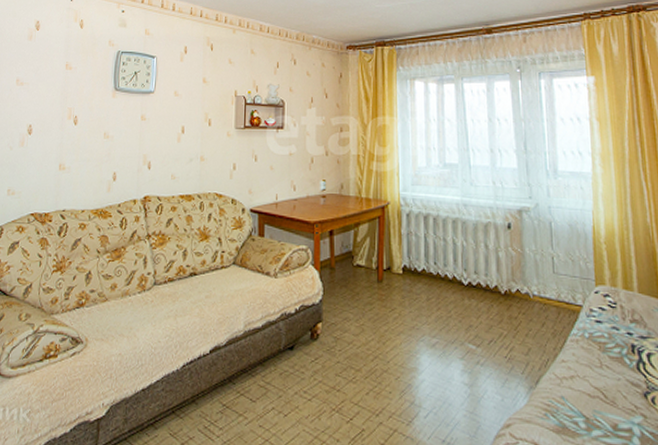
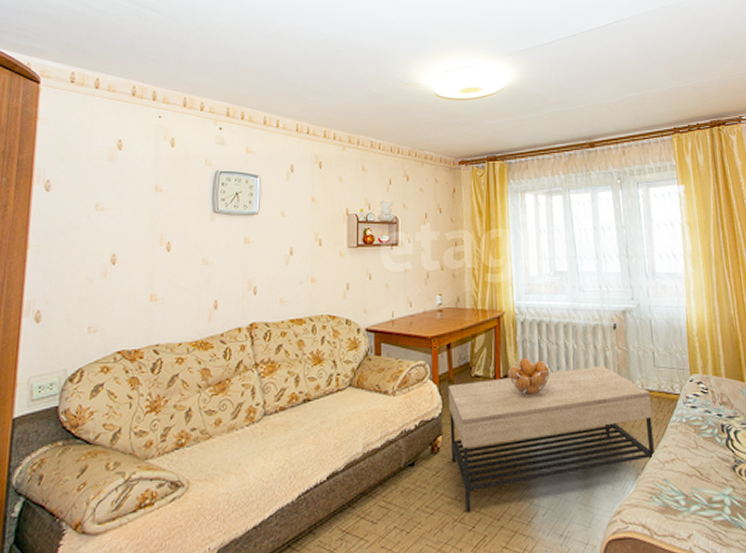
coffee table: none [329,266,552,405] -> present [448,365,656,514]
fruit basket: none [391,252,436,293] -> present [508,358,550,397]

